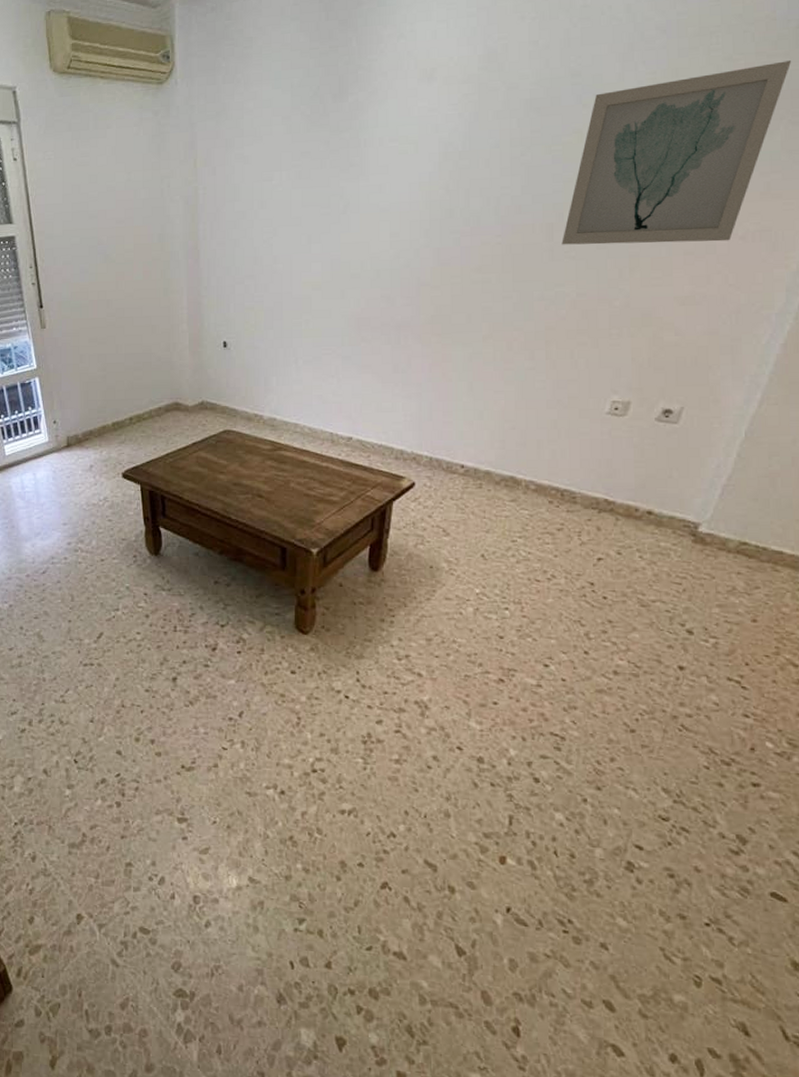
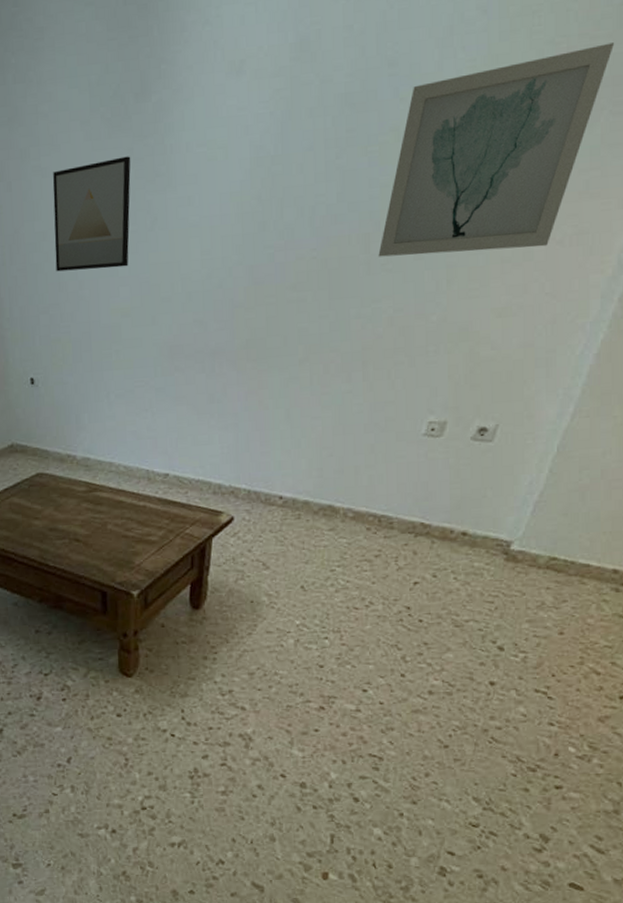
wall art: none [253,148,327,247] -> present [52,156,131,272]

